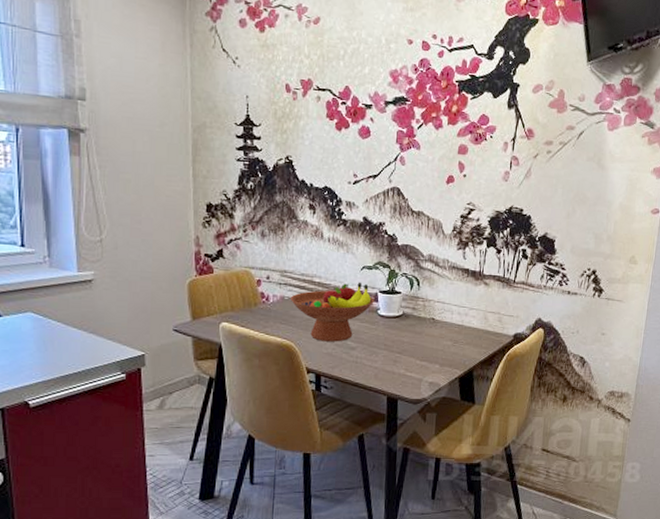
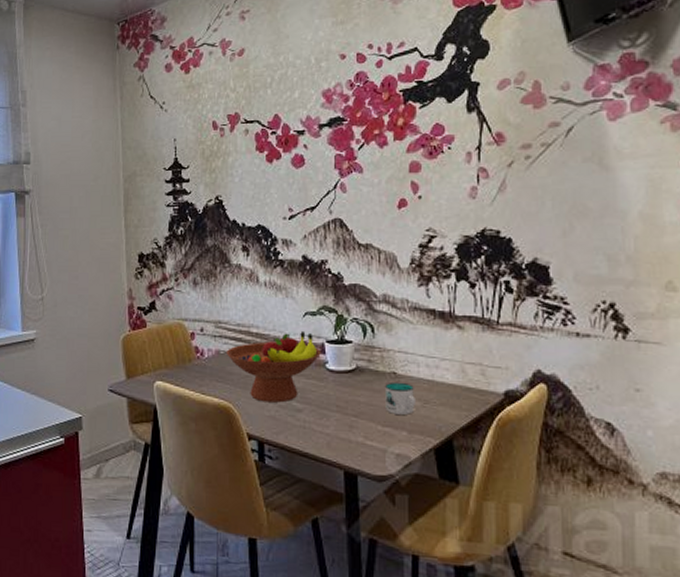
mug: none [424,325,448,352] -> present [384,381,415,415]

